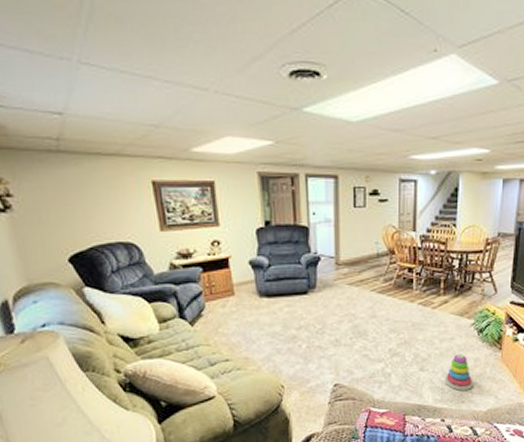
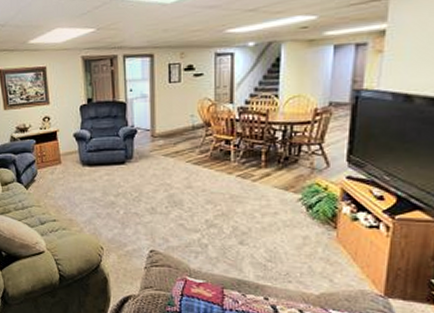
stacking toy: present [444,353,473,391] -> none [267,229,302,269]

